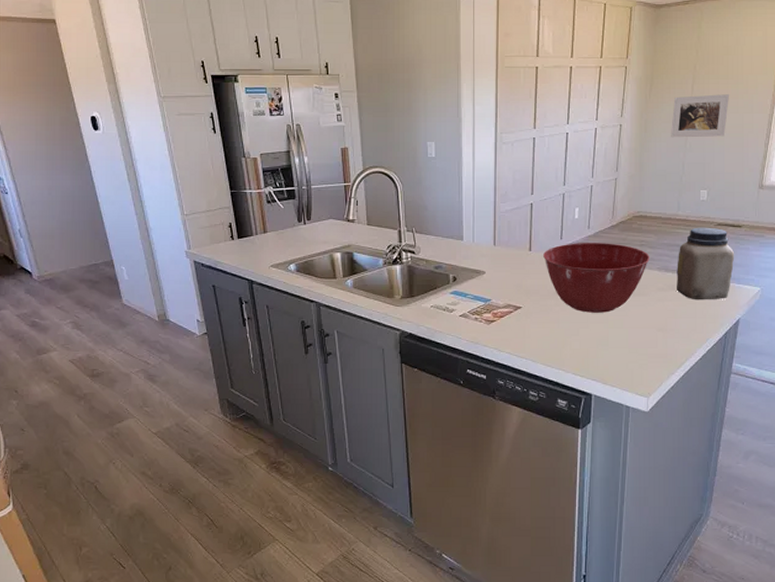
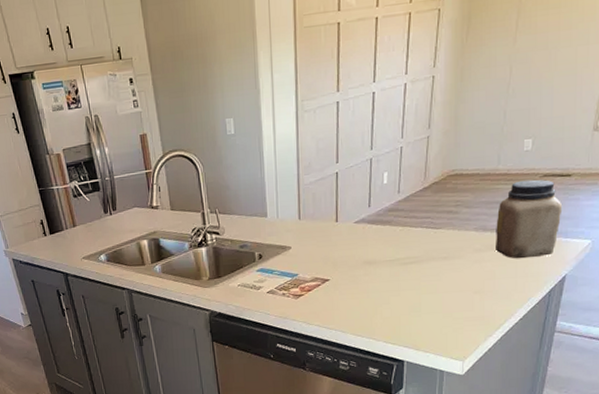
mixing bowl: present [543,243,650,313] -> none [351,206,466,280]
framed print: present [671,94,729,138] -> none [491,26,561,84]

